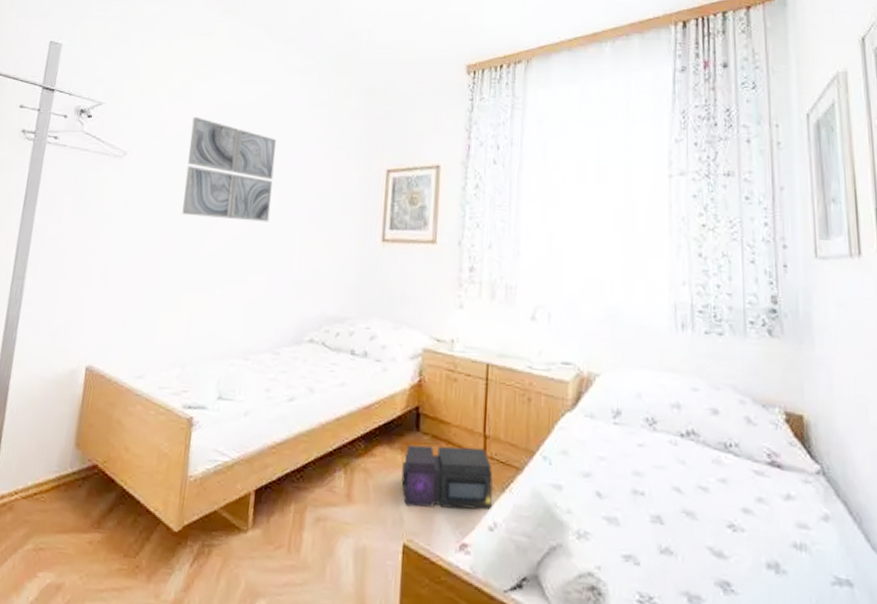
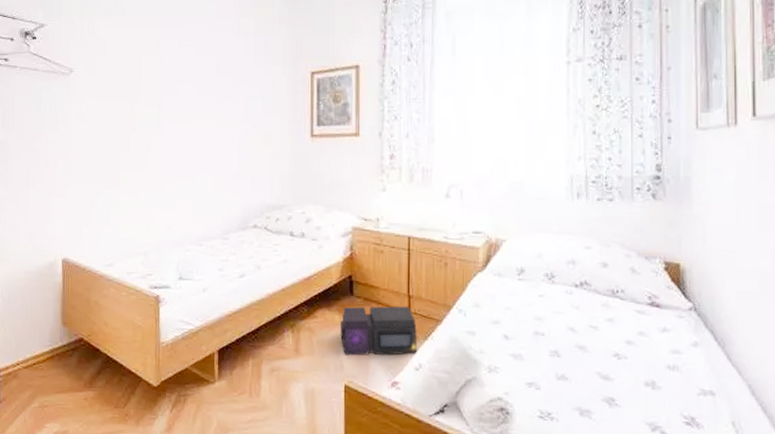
wall art: present [182,116,276,222] -> none [129,32,209,126]

